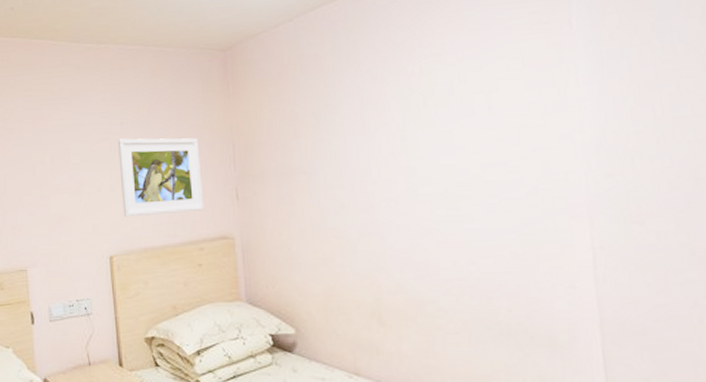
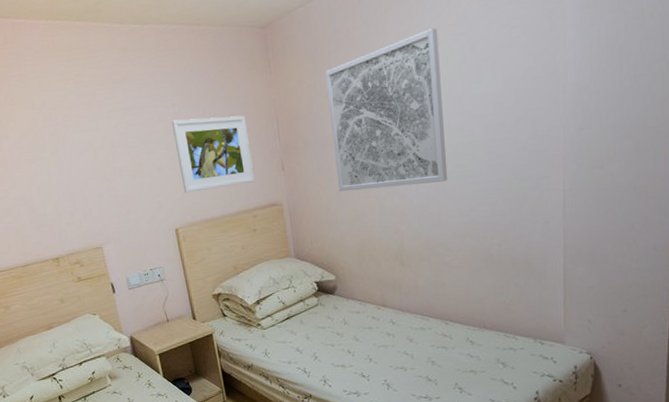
wall art: none [290,57,438,229] -> present [325,28,448,192]

